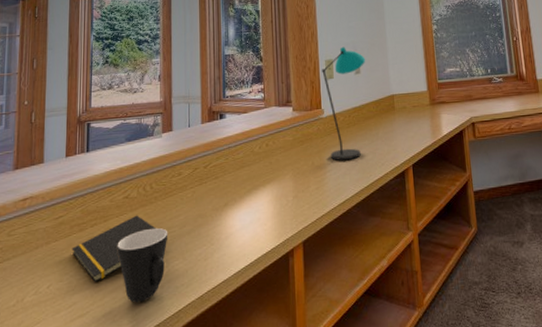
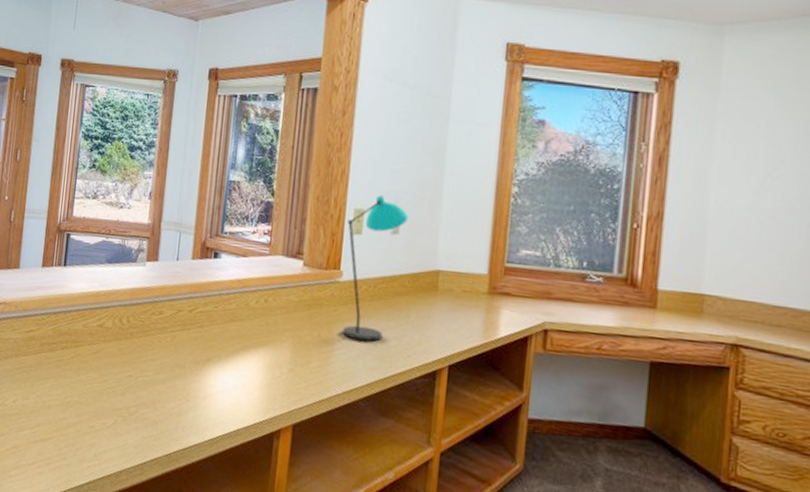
notepad: present [71,215,167,282] -> none [40,347,139,409]
mug: present [117,227,168,303] -> none [85,365,141,443]

